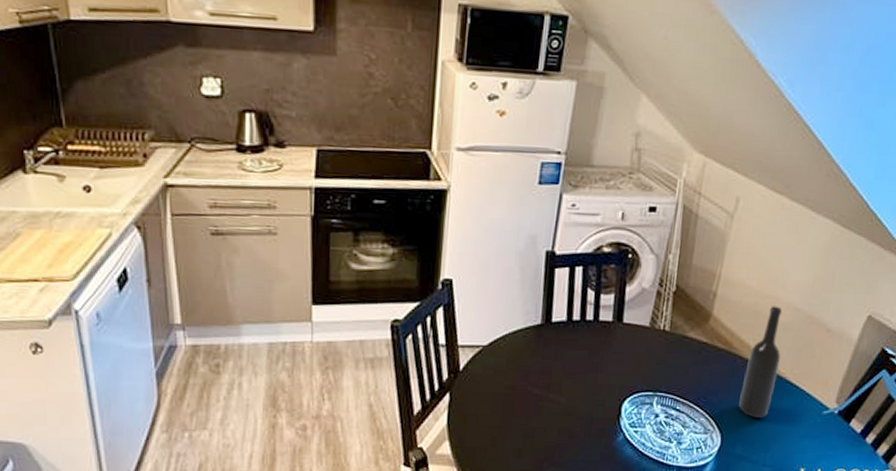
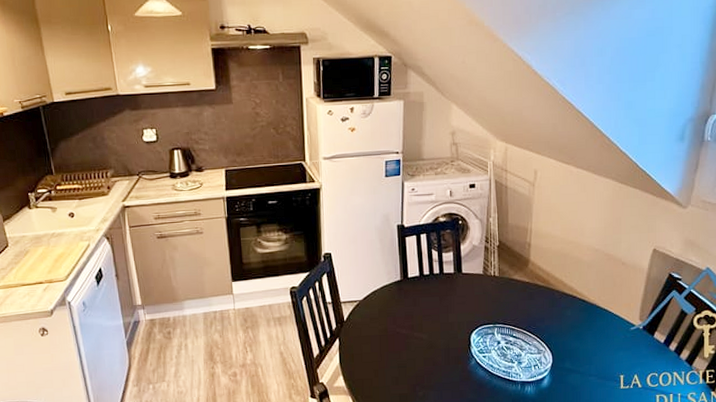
bottle: present [739,306,782,418] -> none [562,249,589,338]

